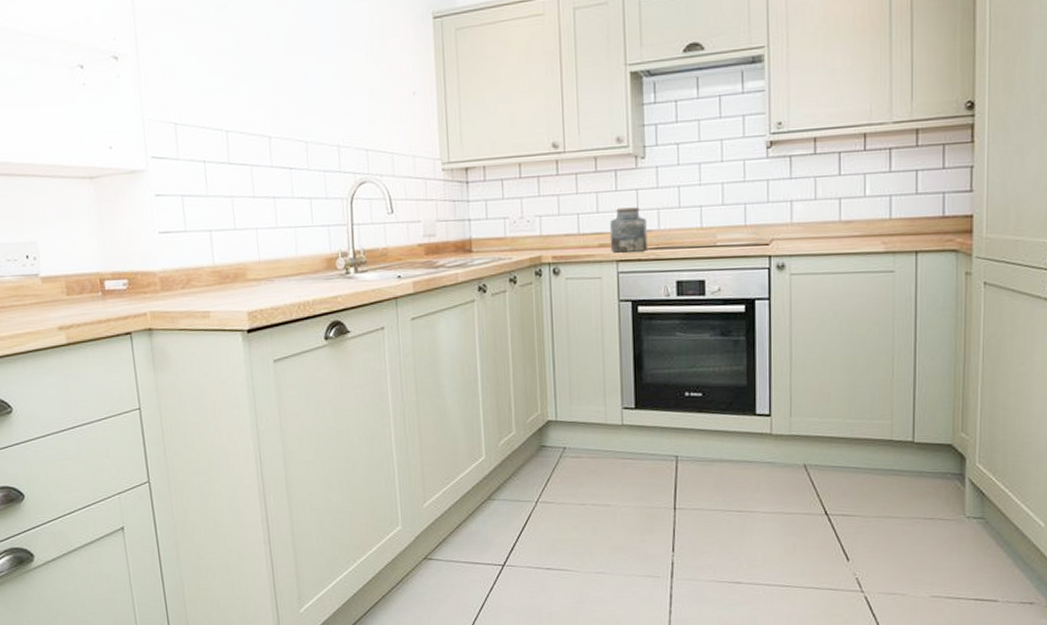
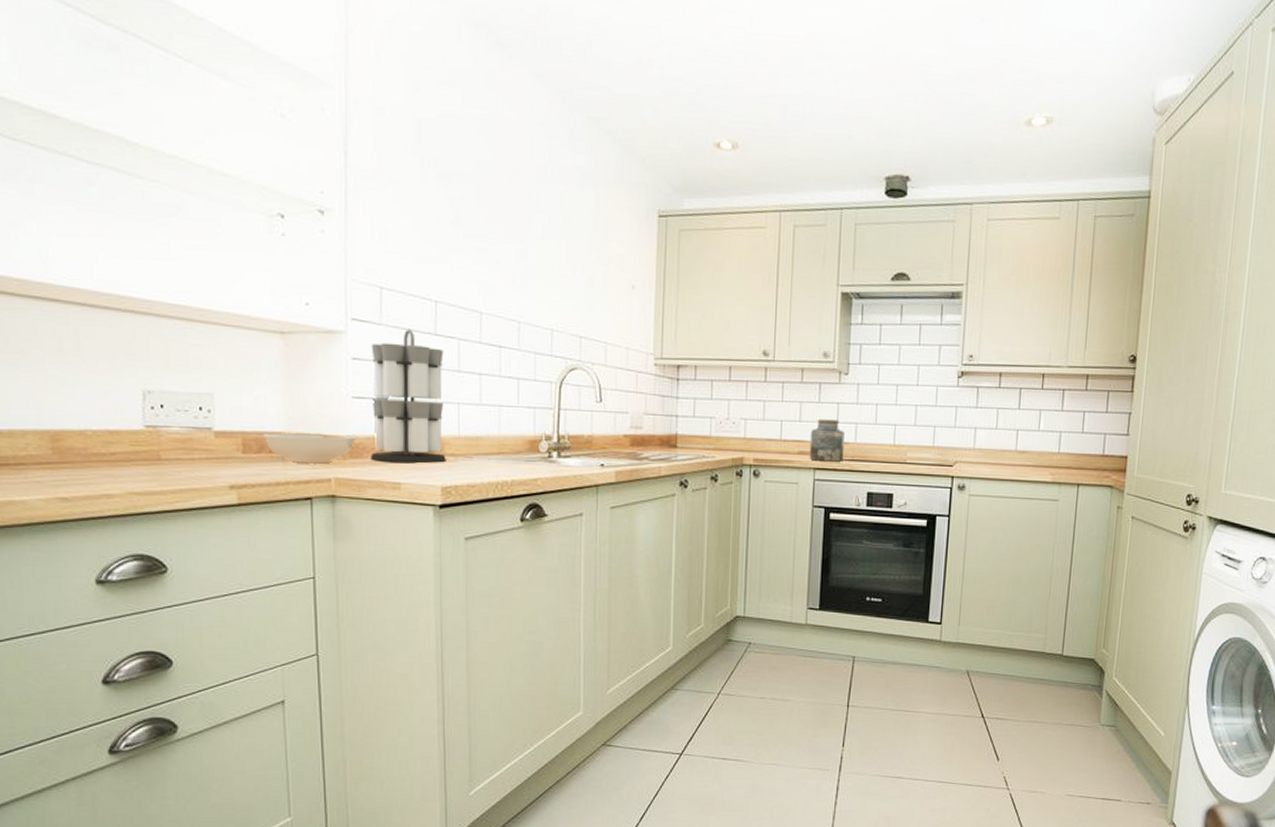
bowl: none [83,269,166,301] -> present [263,433,357,464]
spice rack: none [171,160,250,293] -> present [371,329,446,464]

